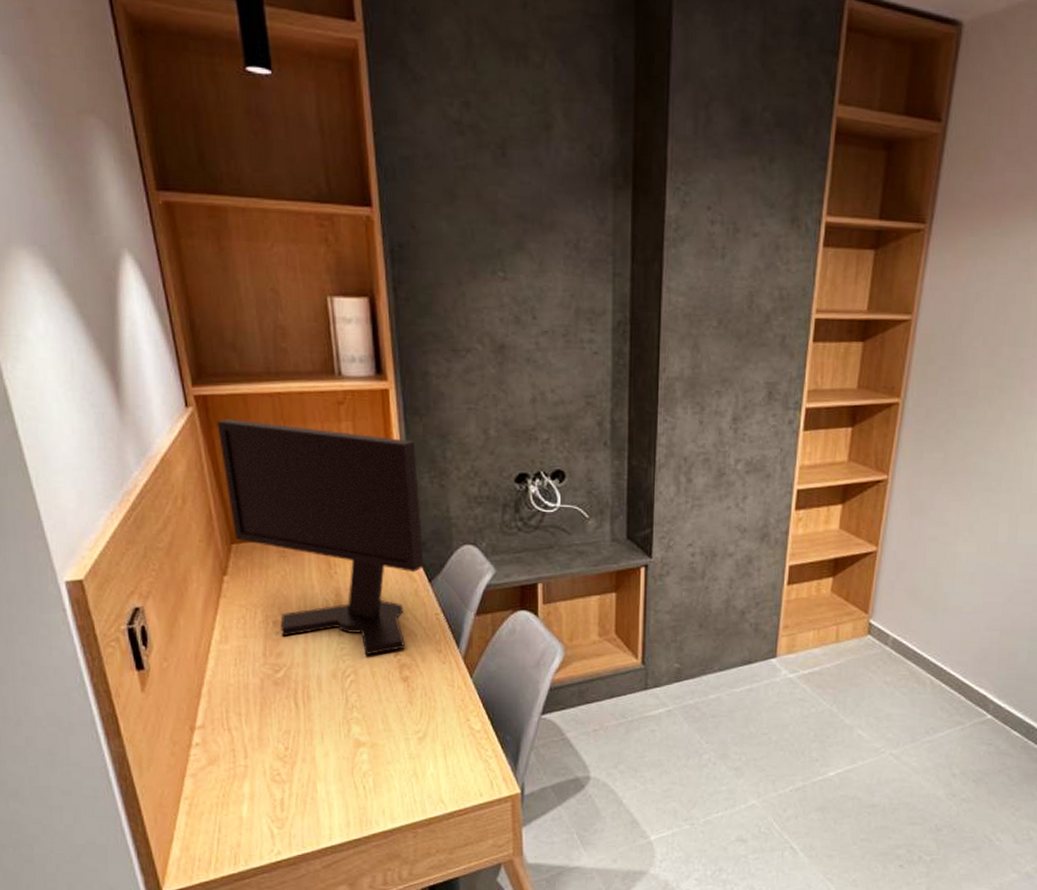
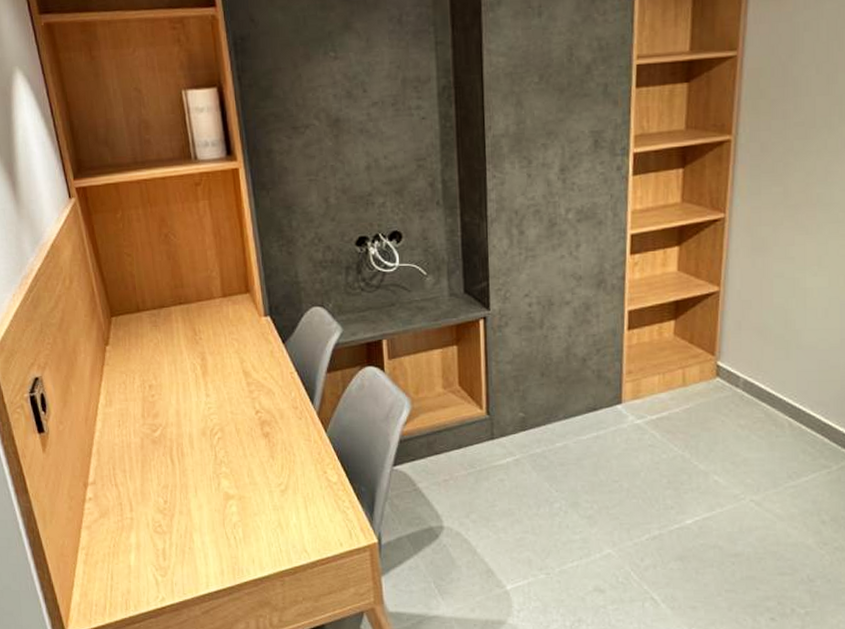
monitor: present [217,418,424,656] -> none [95,205,277,414]

